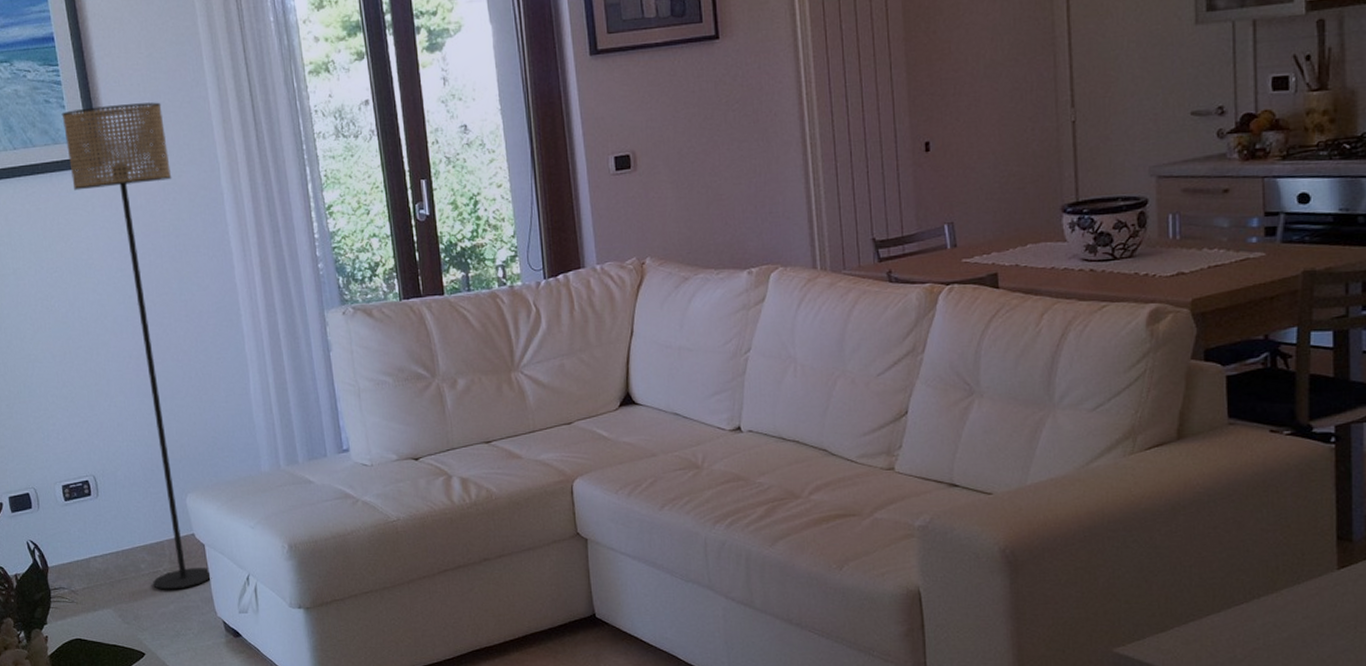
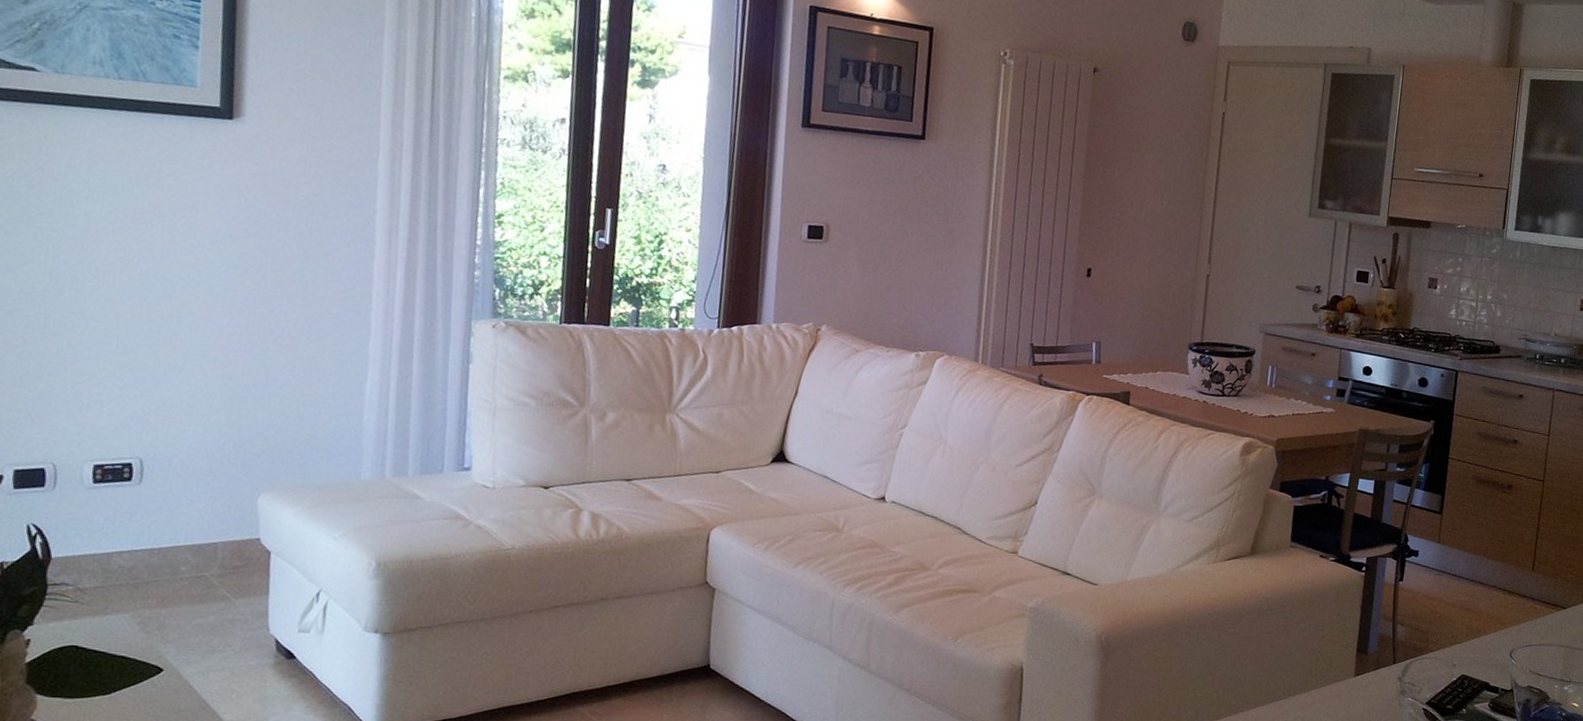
floor lamp: present [61,102,212,590] -> none [189,52,323,599]

